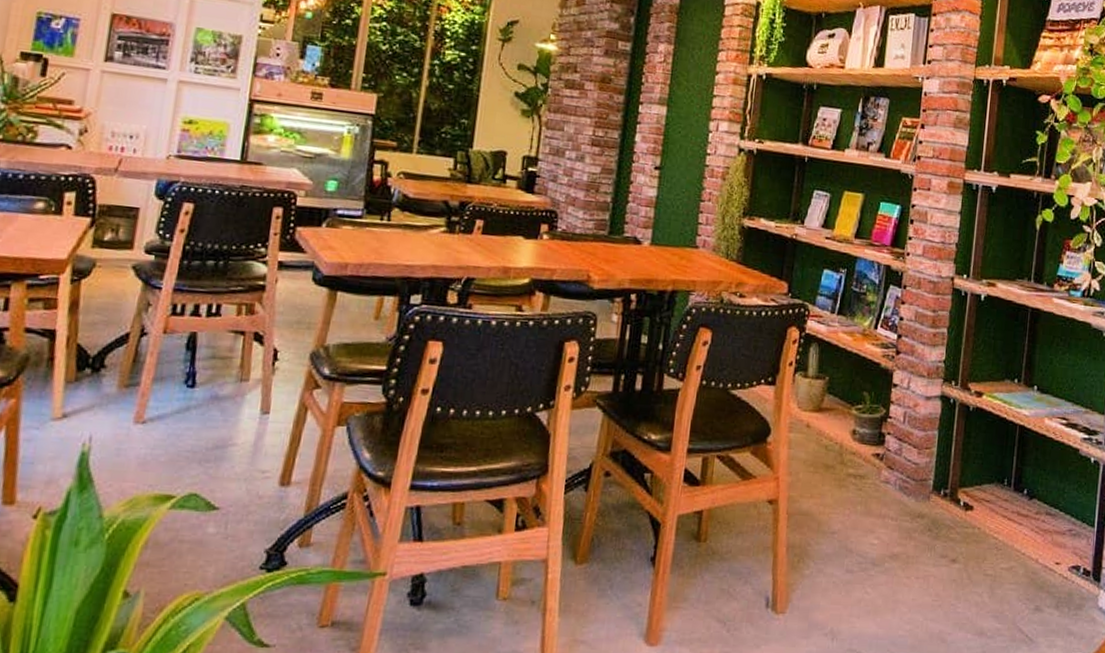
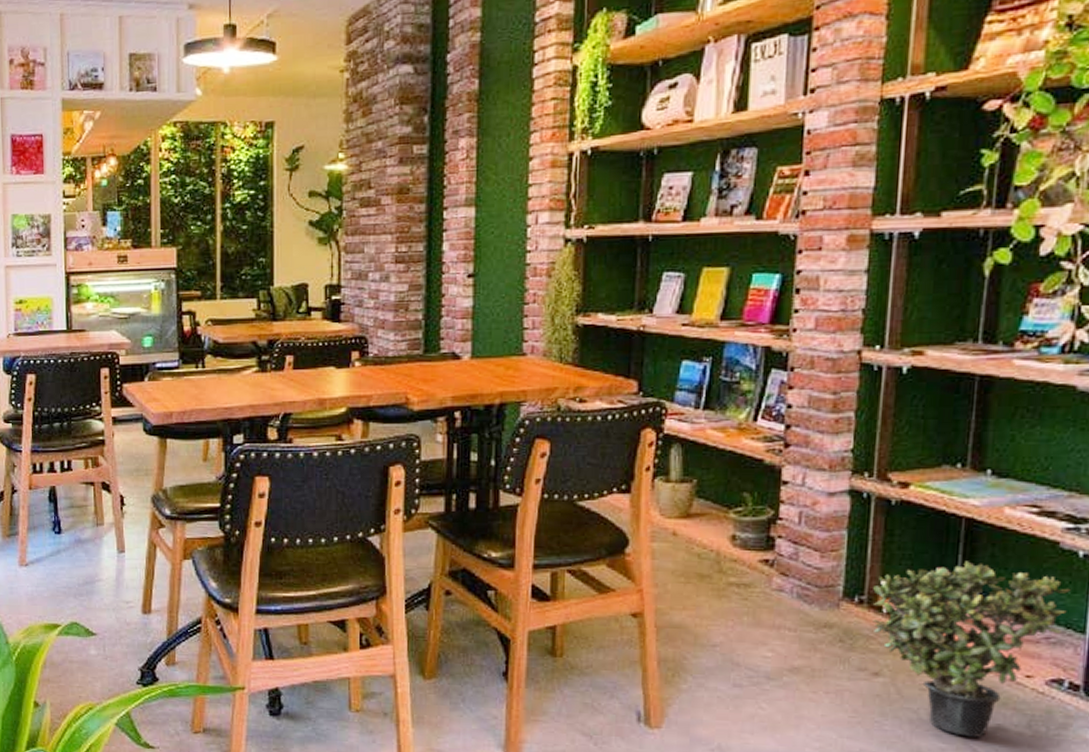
potted plant: none [953,462,1086,618] -> present [873,561,1071,737]

